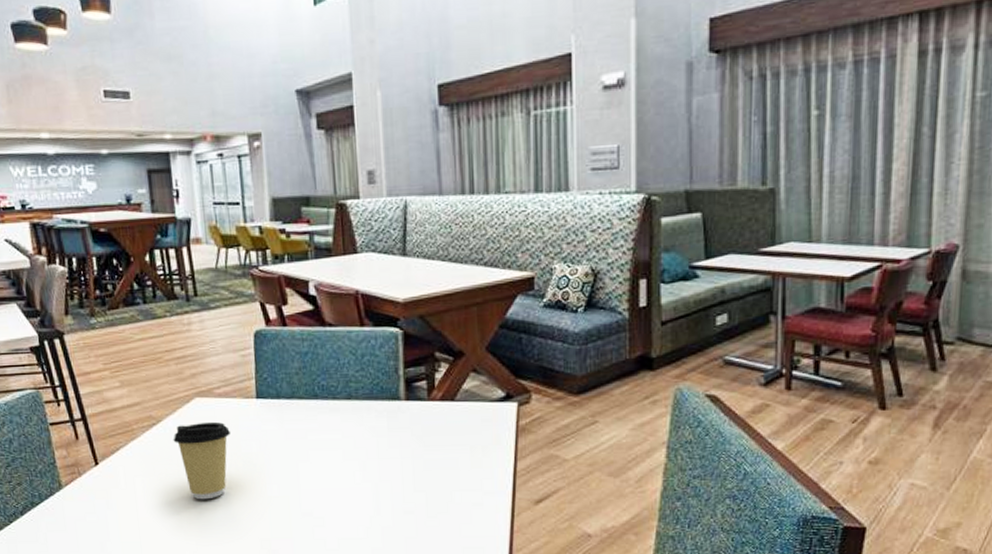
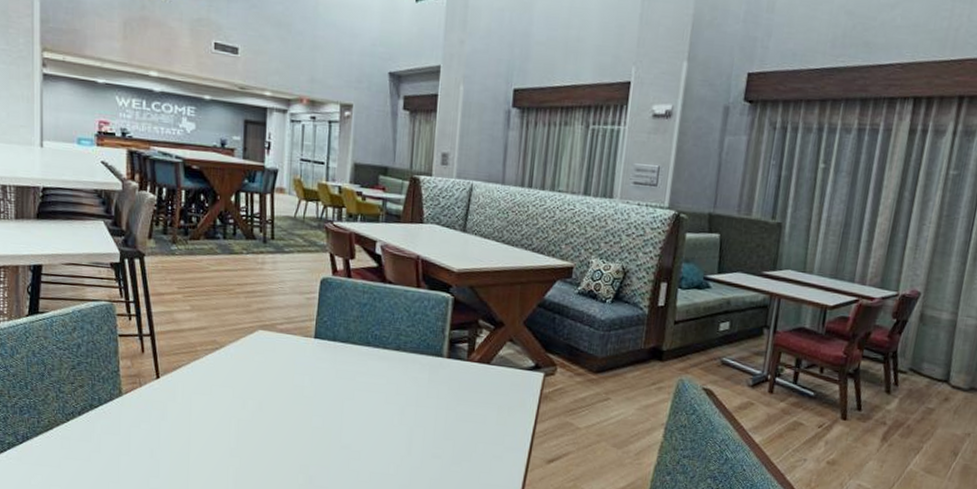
coffee cup: present [173,421,231,500] -> none [232,352,287,423]

